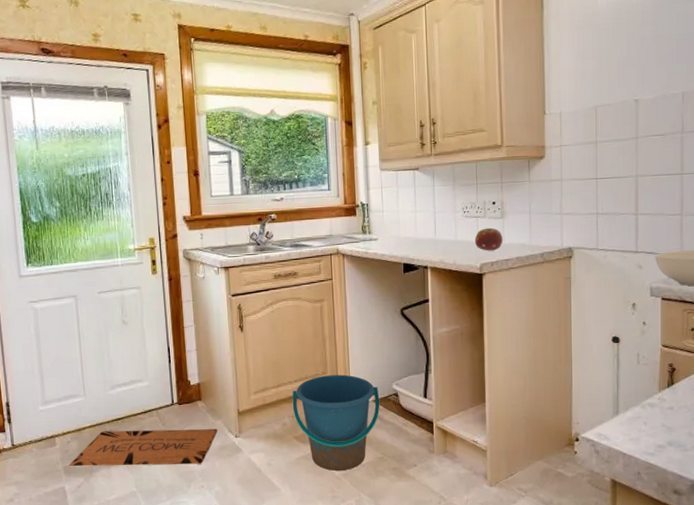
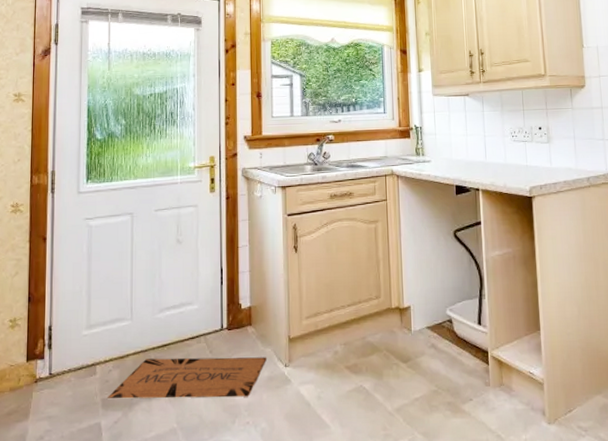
bucket: present [292,374,380,471] -> none [344,299,434,406]
fruit: present [474,228,503,251] -> none [523,152,550,175]

